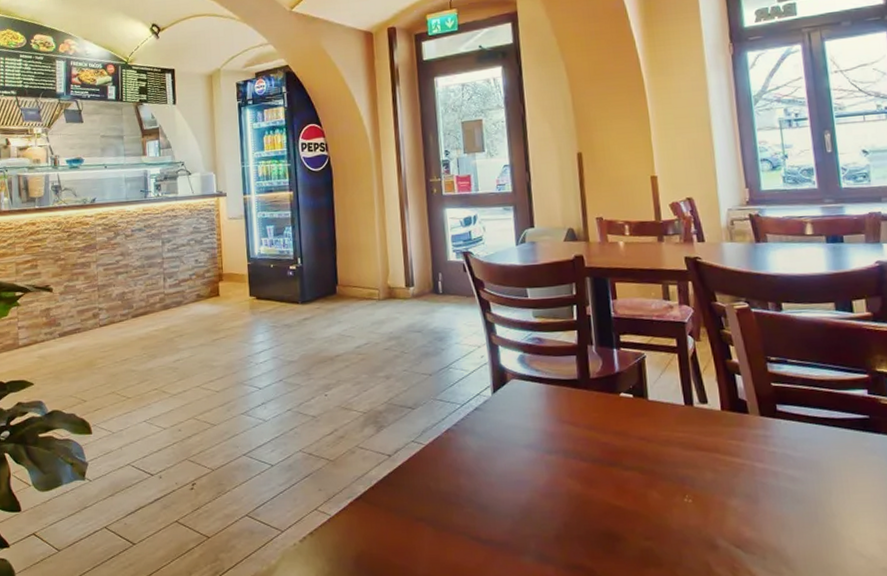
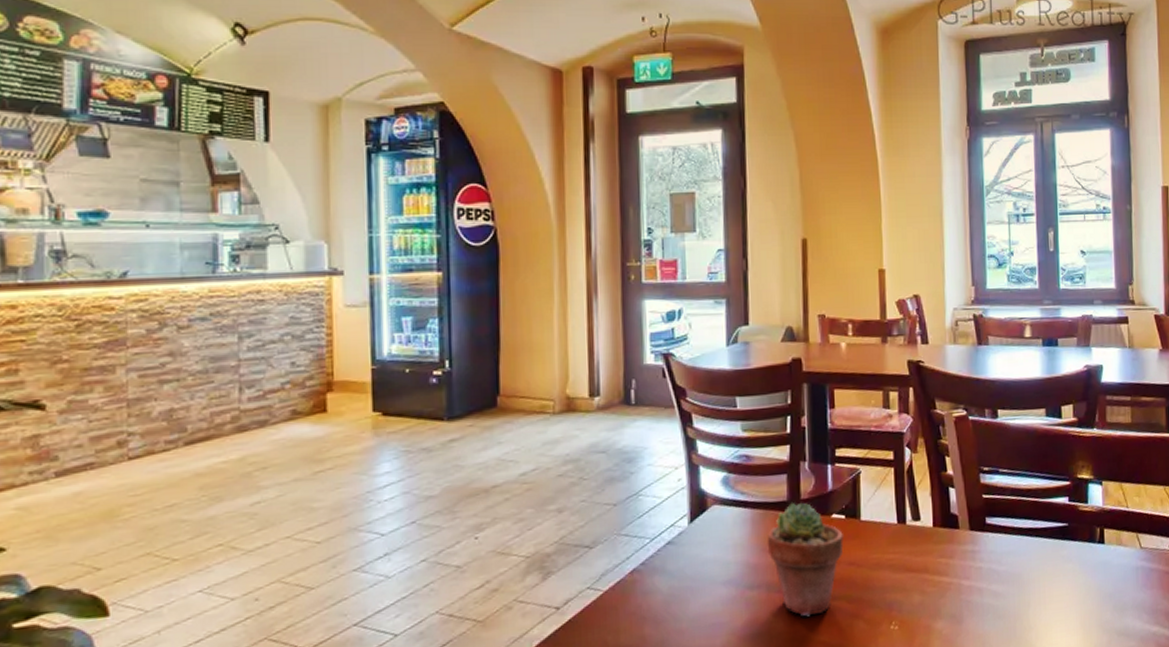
potted succulent: none [561,381,634,483] -> present [767,503,844,617]

